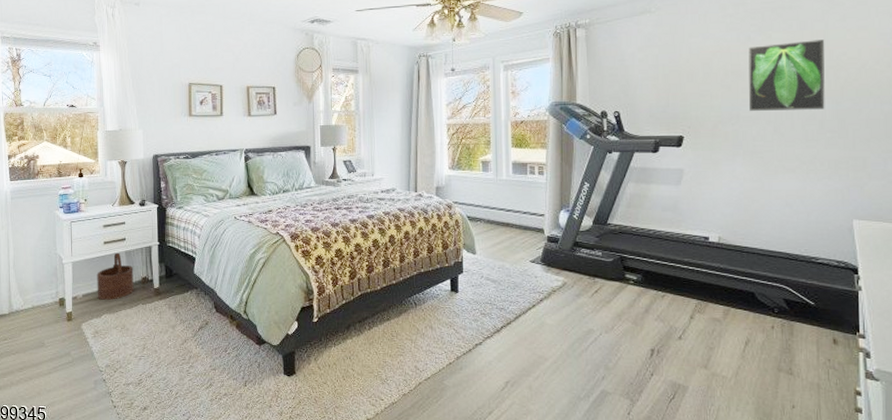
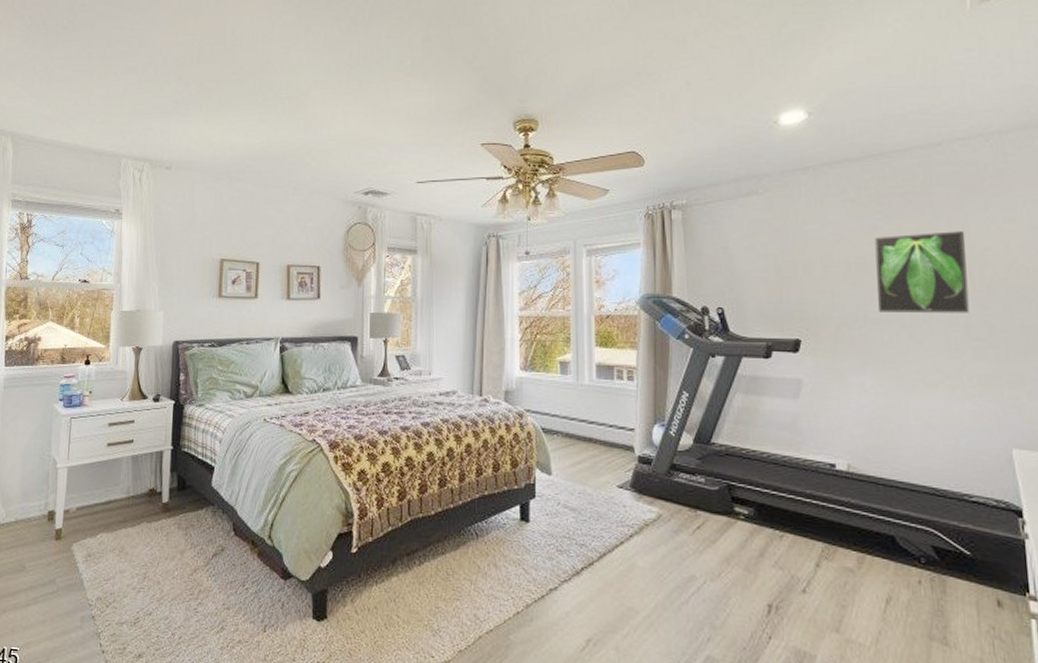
wooden bucket: present [97,252,134,300] -> none [94,457,140,516]

